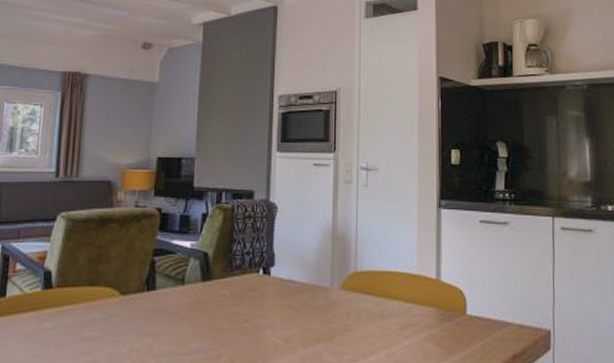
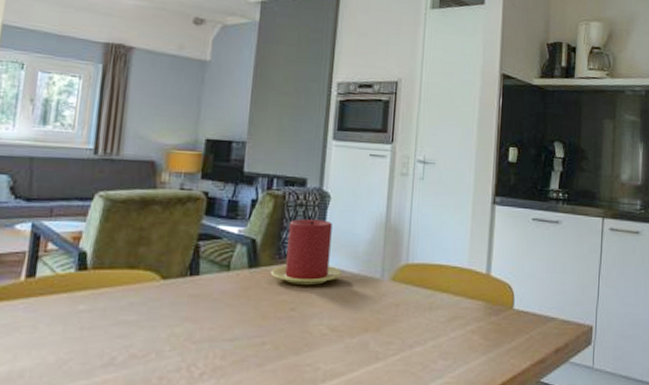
candle: none [224,231,292,296] -> present [271,219,342,285]

